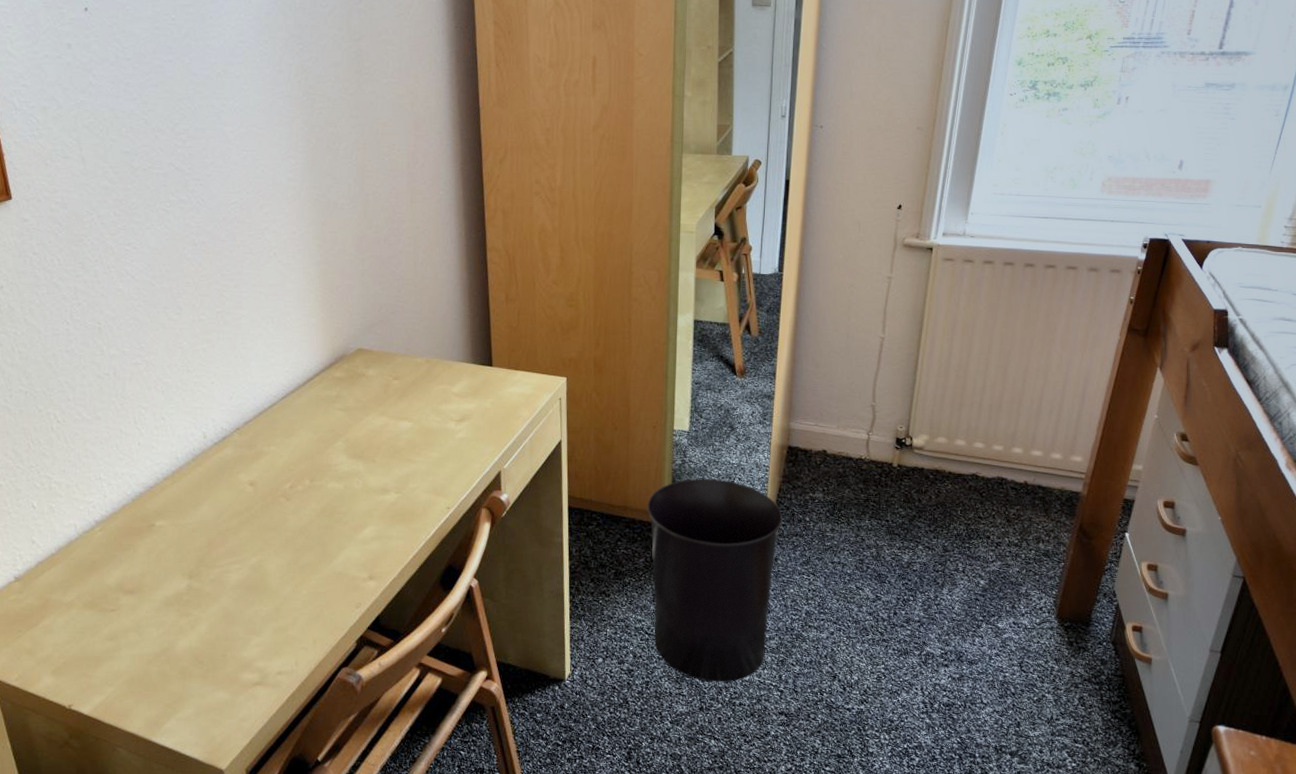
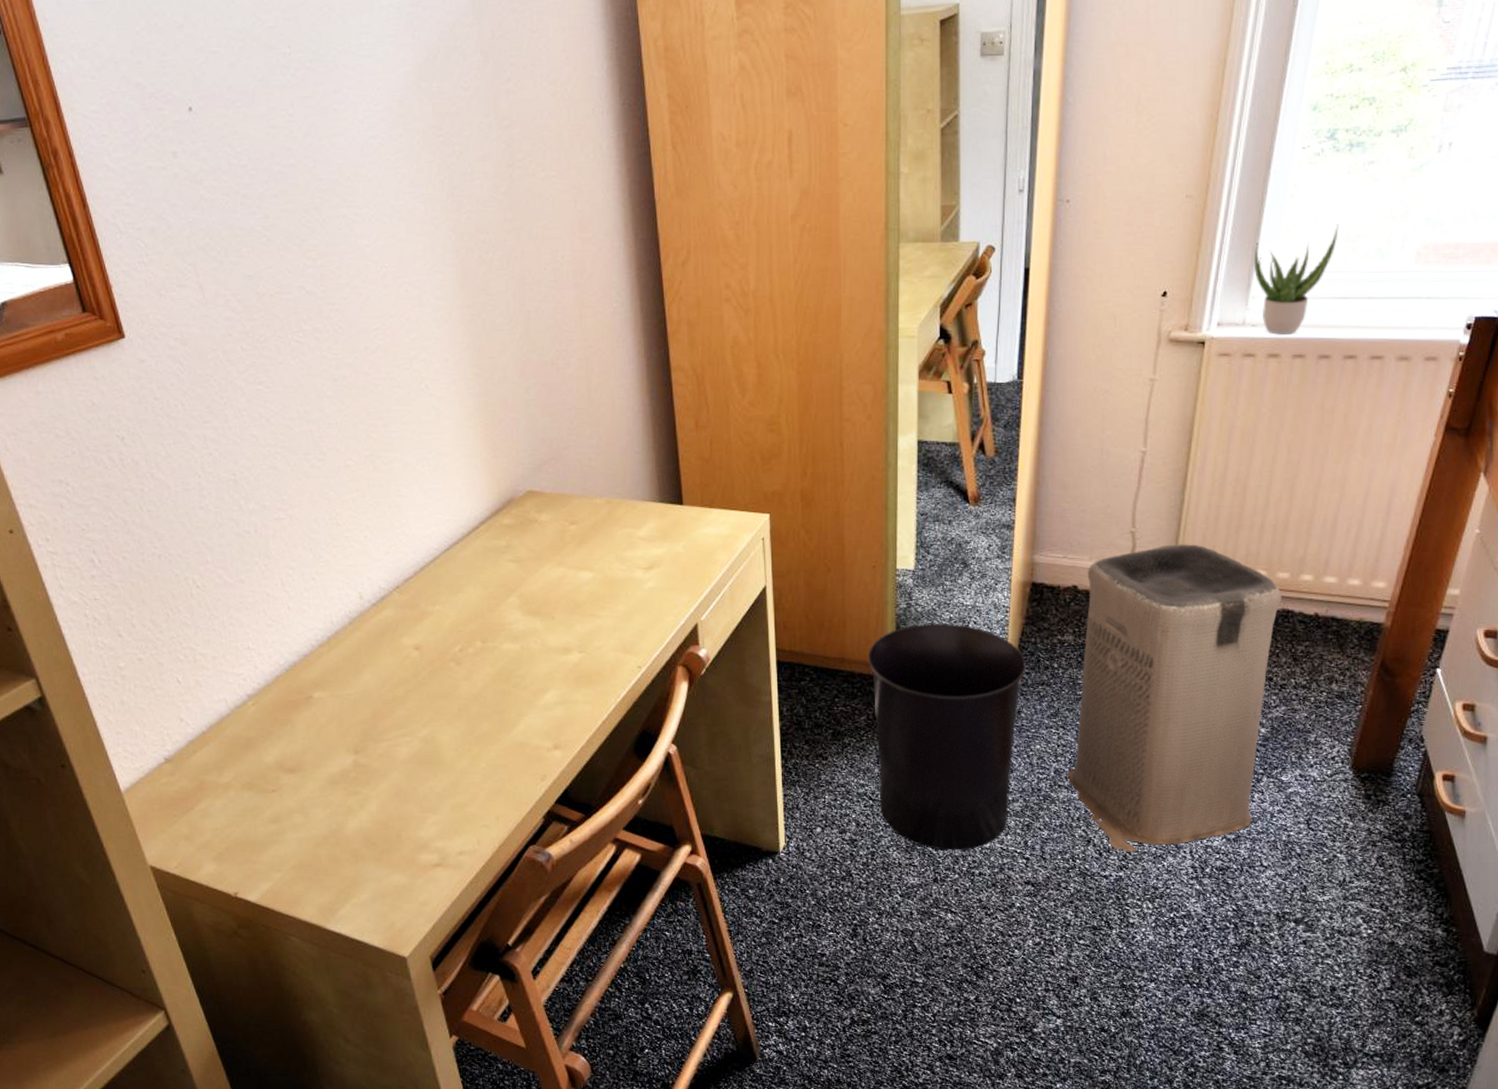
laundry basket: none [816,417,997,688] -> present [1067,544,1282,852]
potted plant: none [972,157,1040,245] -> present [1253,224,1339,335]

